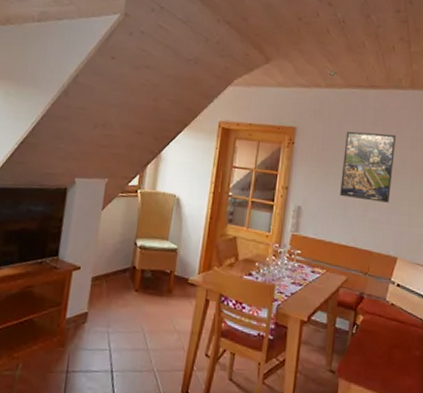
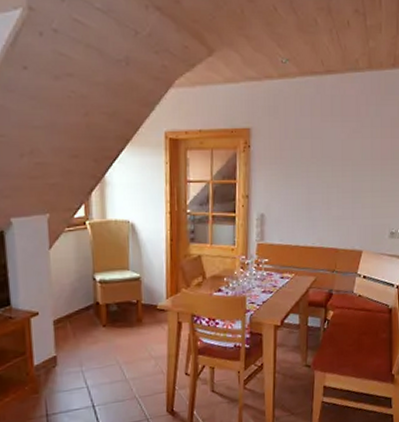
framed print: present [340,131,397,203] -> none [302,124,356,198]

